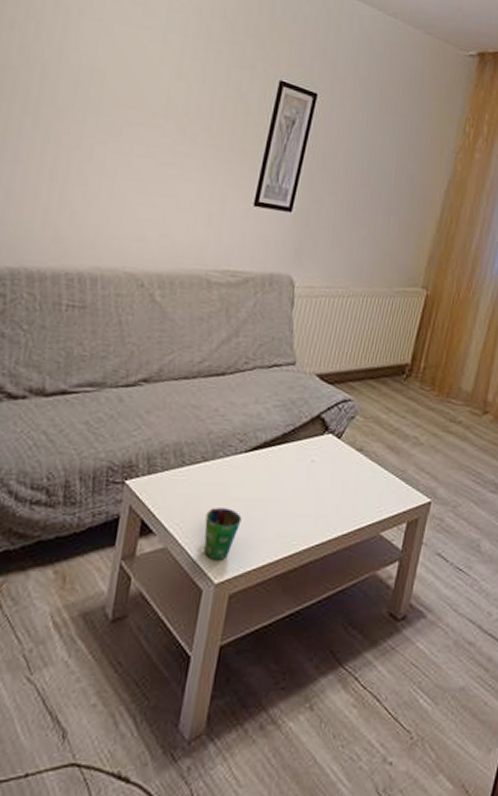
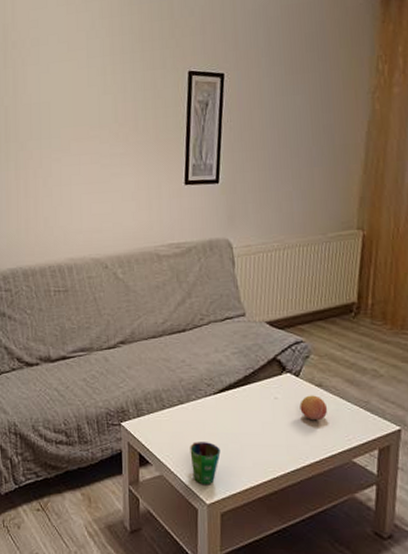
fruit: none [336,460,365,488] -> present [299,395,328,420]

